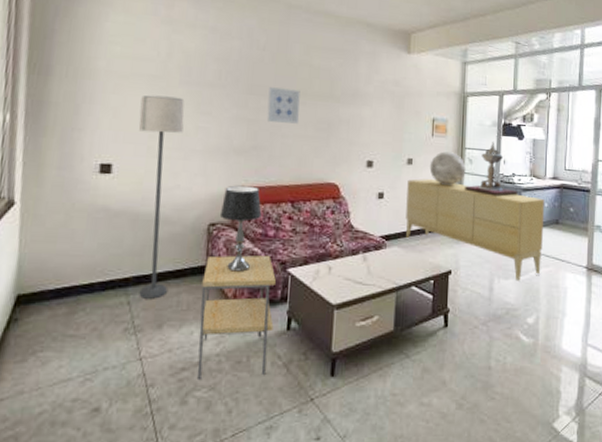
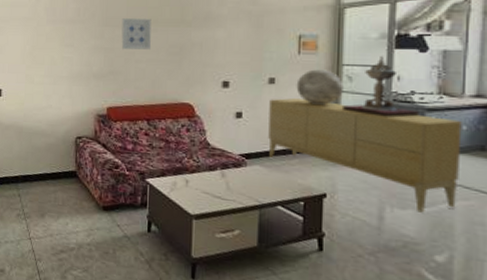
lamp: present [138,95,185,299] -> none [18,34,52,194]
side table: present [197,255,276,379] -> none [73,163,136,267]
table lamp: present [219,185,262,273] -> none [84,105,120,179]

